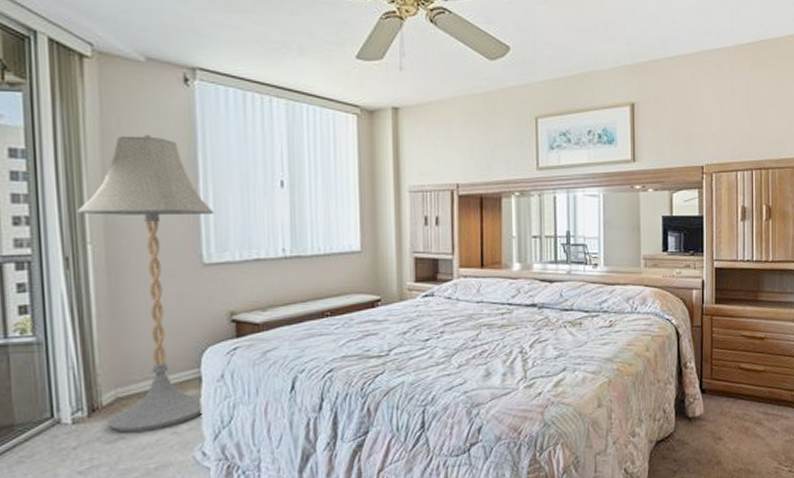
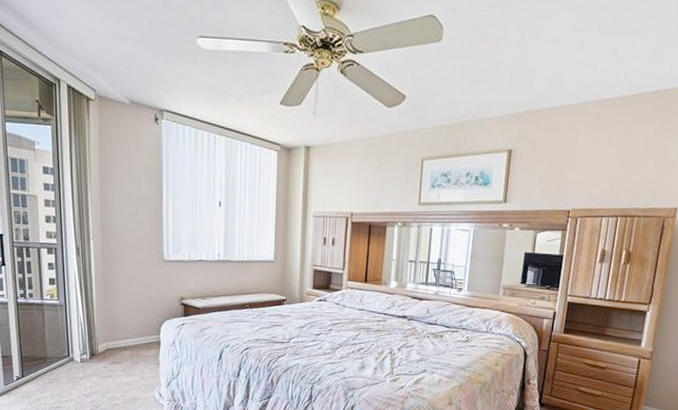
floor lamp: present [77,134,214,433] -> none [85,160,173,374]

